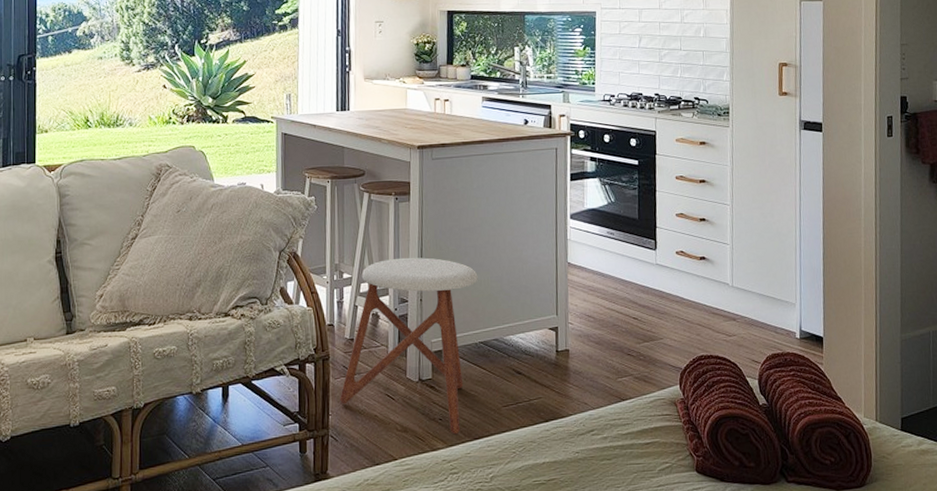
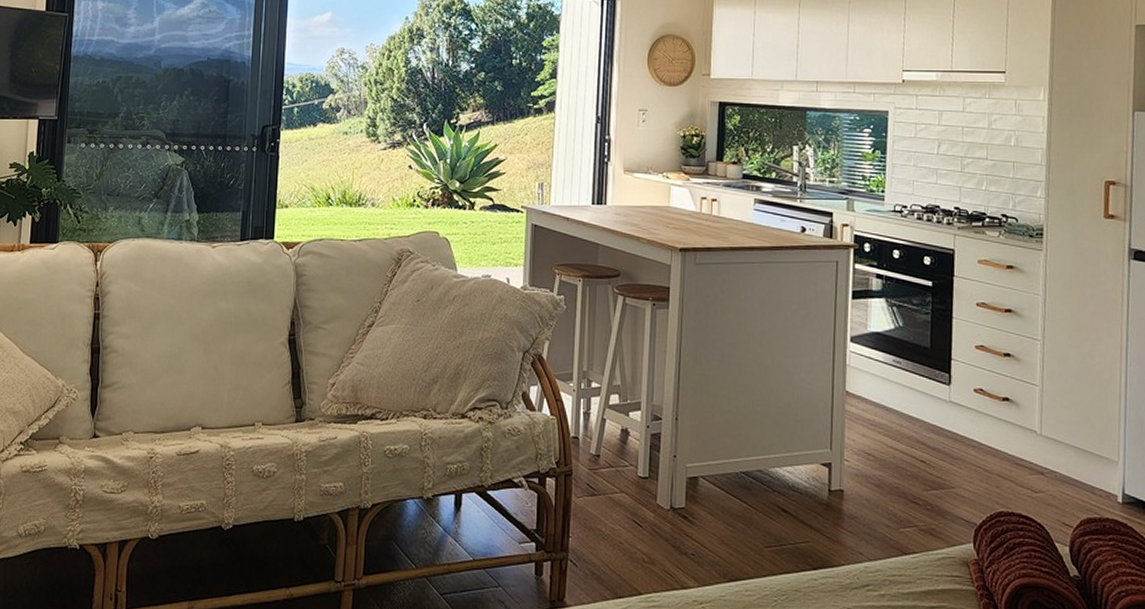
stool: present [340,257,478,435] -> none [582,370,742,573]

